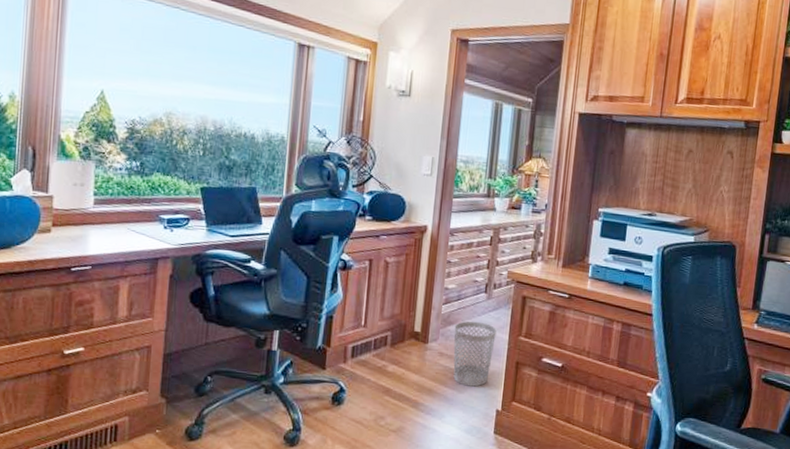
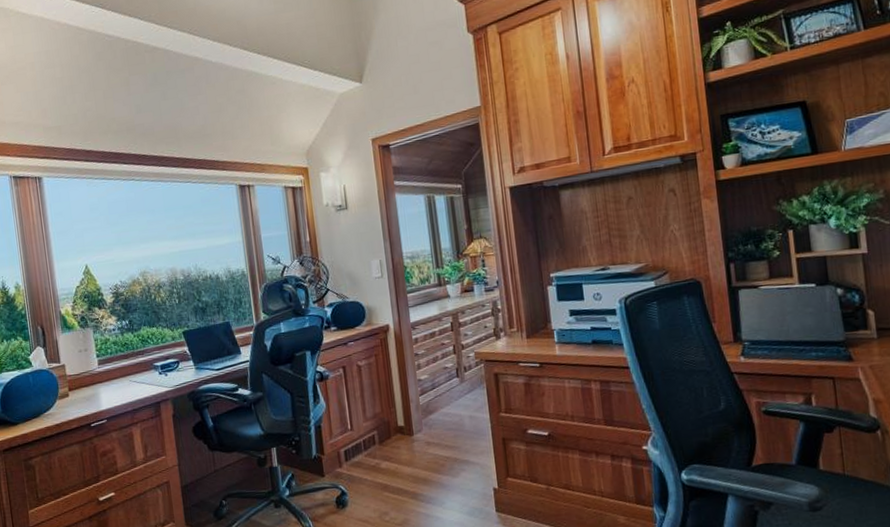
wastebasket: present [453,321,497,387] -> none [435,405,479,470]

